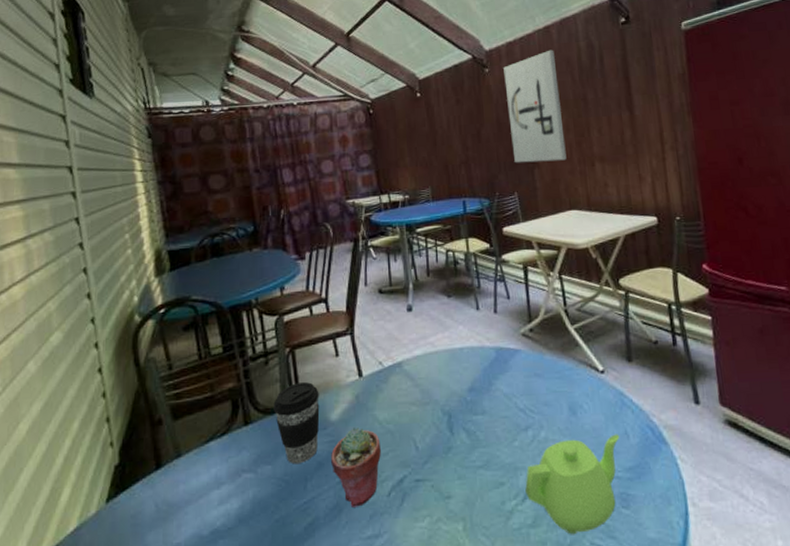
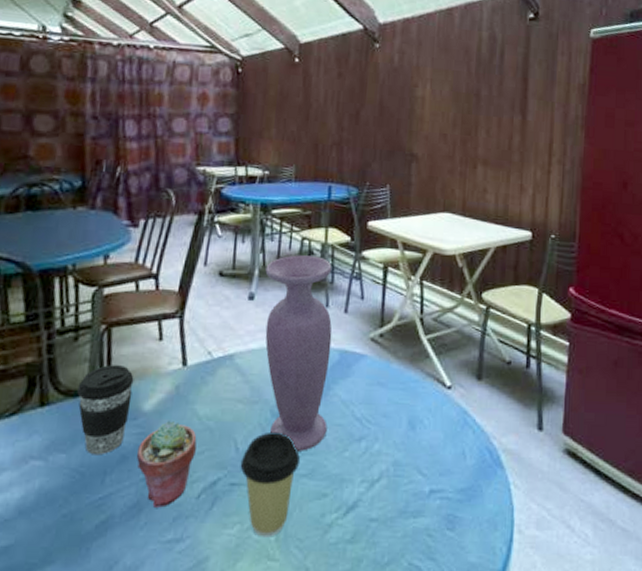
vase: none [418,265,495,445] -> present [265,255,332,451]
coffee cup: none [421,428,474,528] -> present [240,431,300,537]
wall art: present [503,49,567,163] -> none [392,34,454,158]
teapot: present [525,434,620,535] -> none [348,453,457,554]

